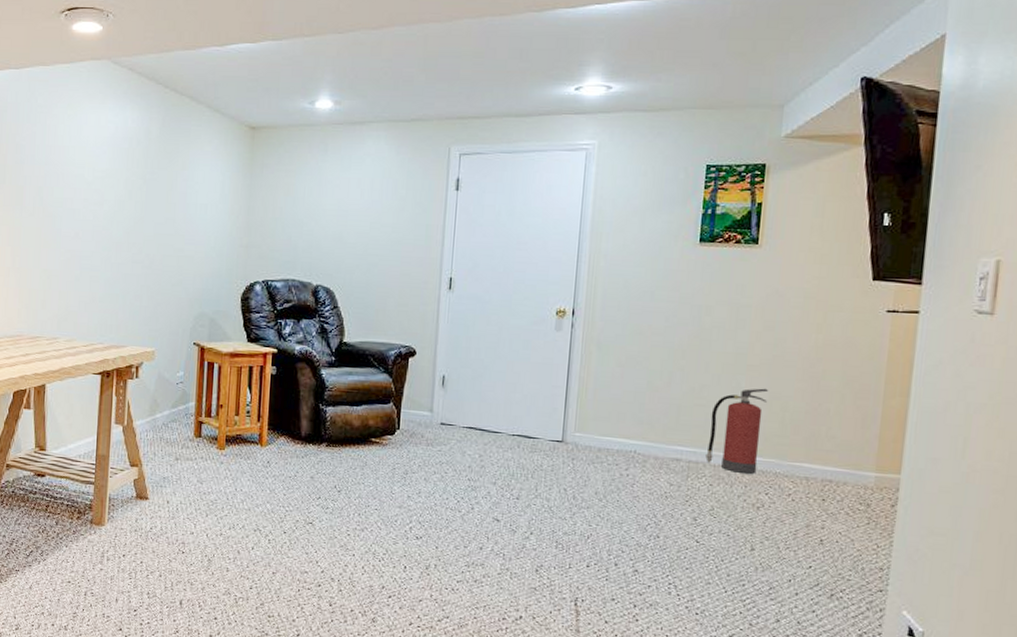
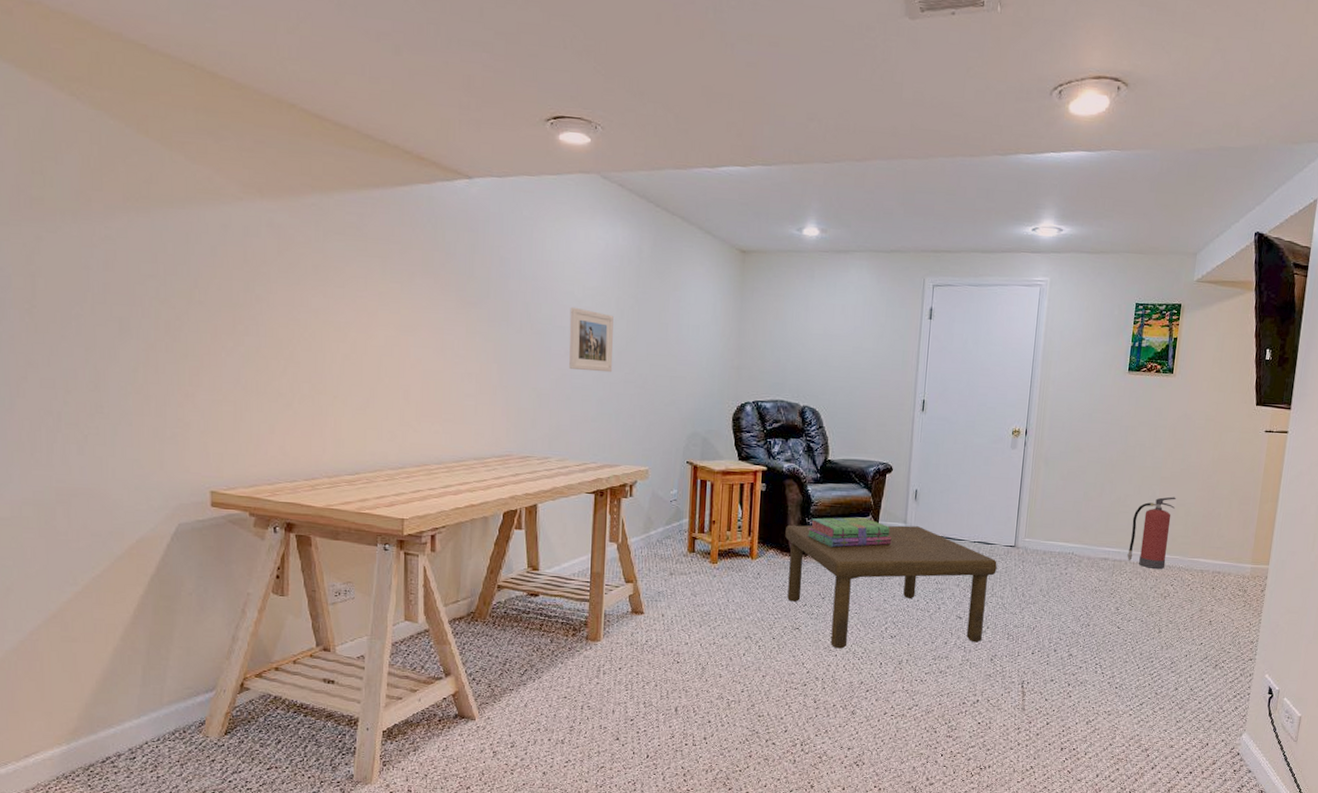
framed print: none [78,189,122,253] -> present [569,306,614,373]
coffee table: none [297,411,541,550] -> present [785,525,997,649]
stack of books: none [322,403,416,437] -> present [808,517,892,548]

